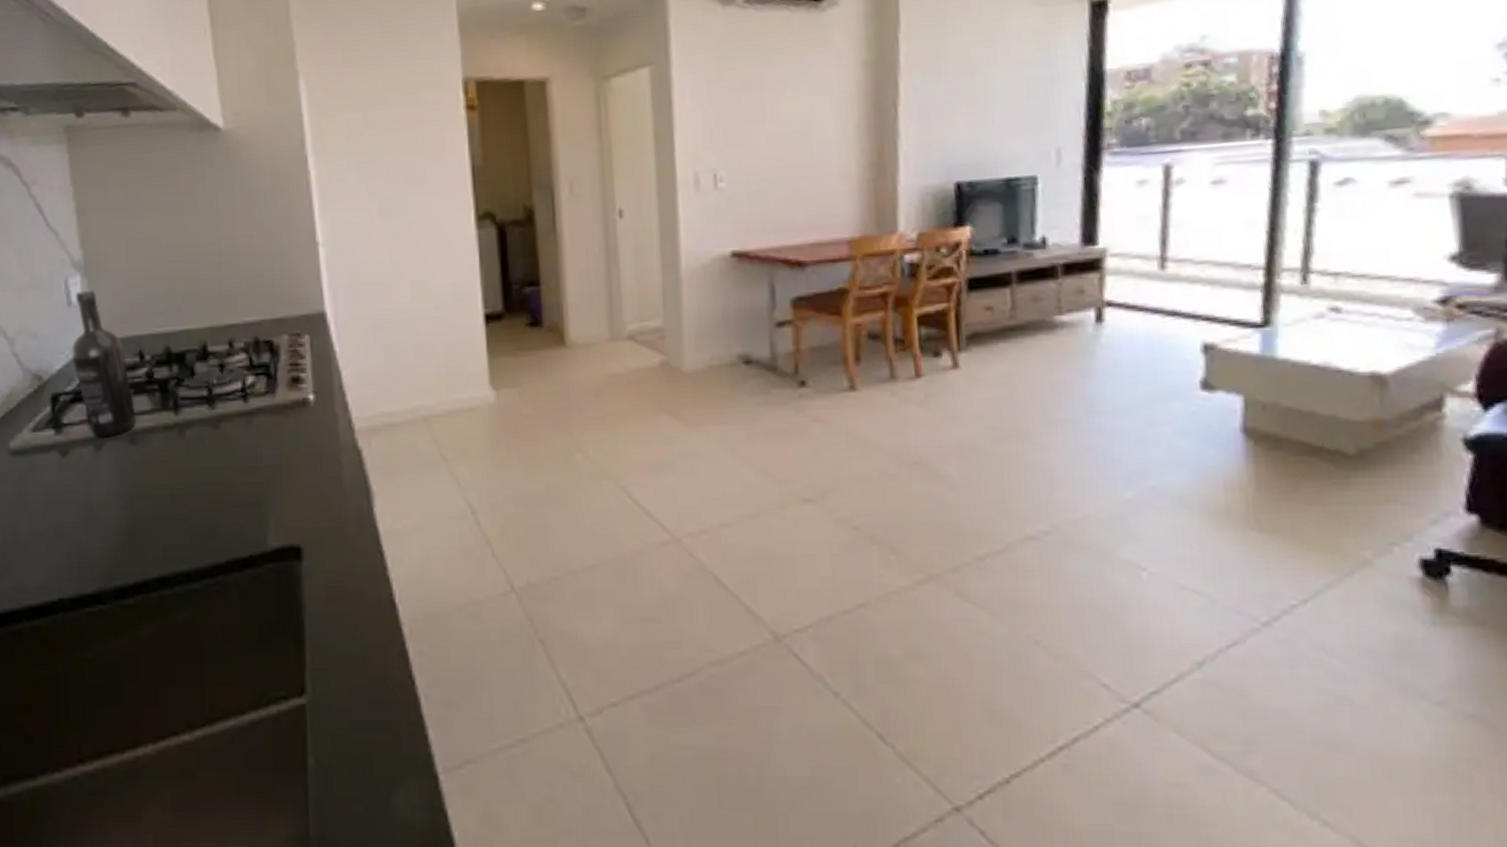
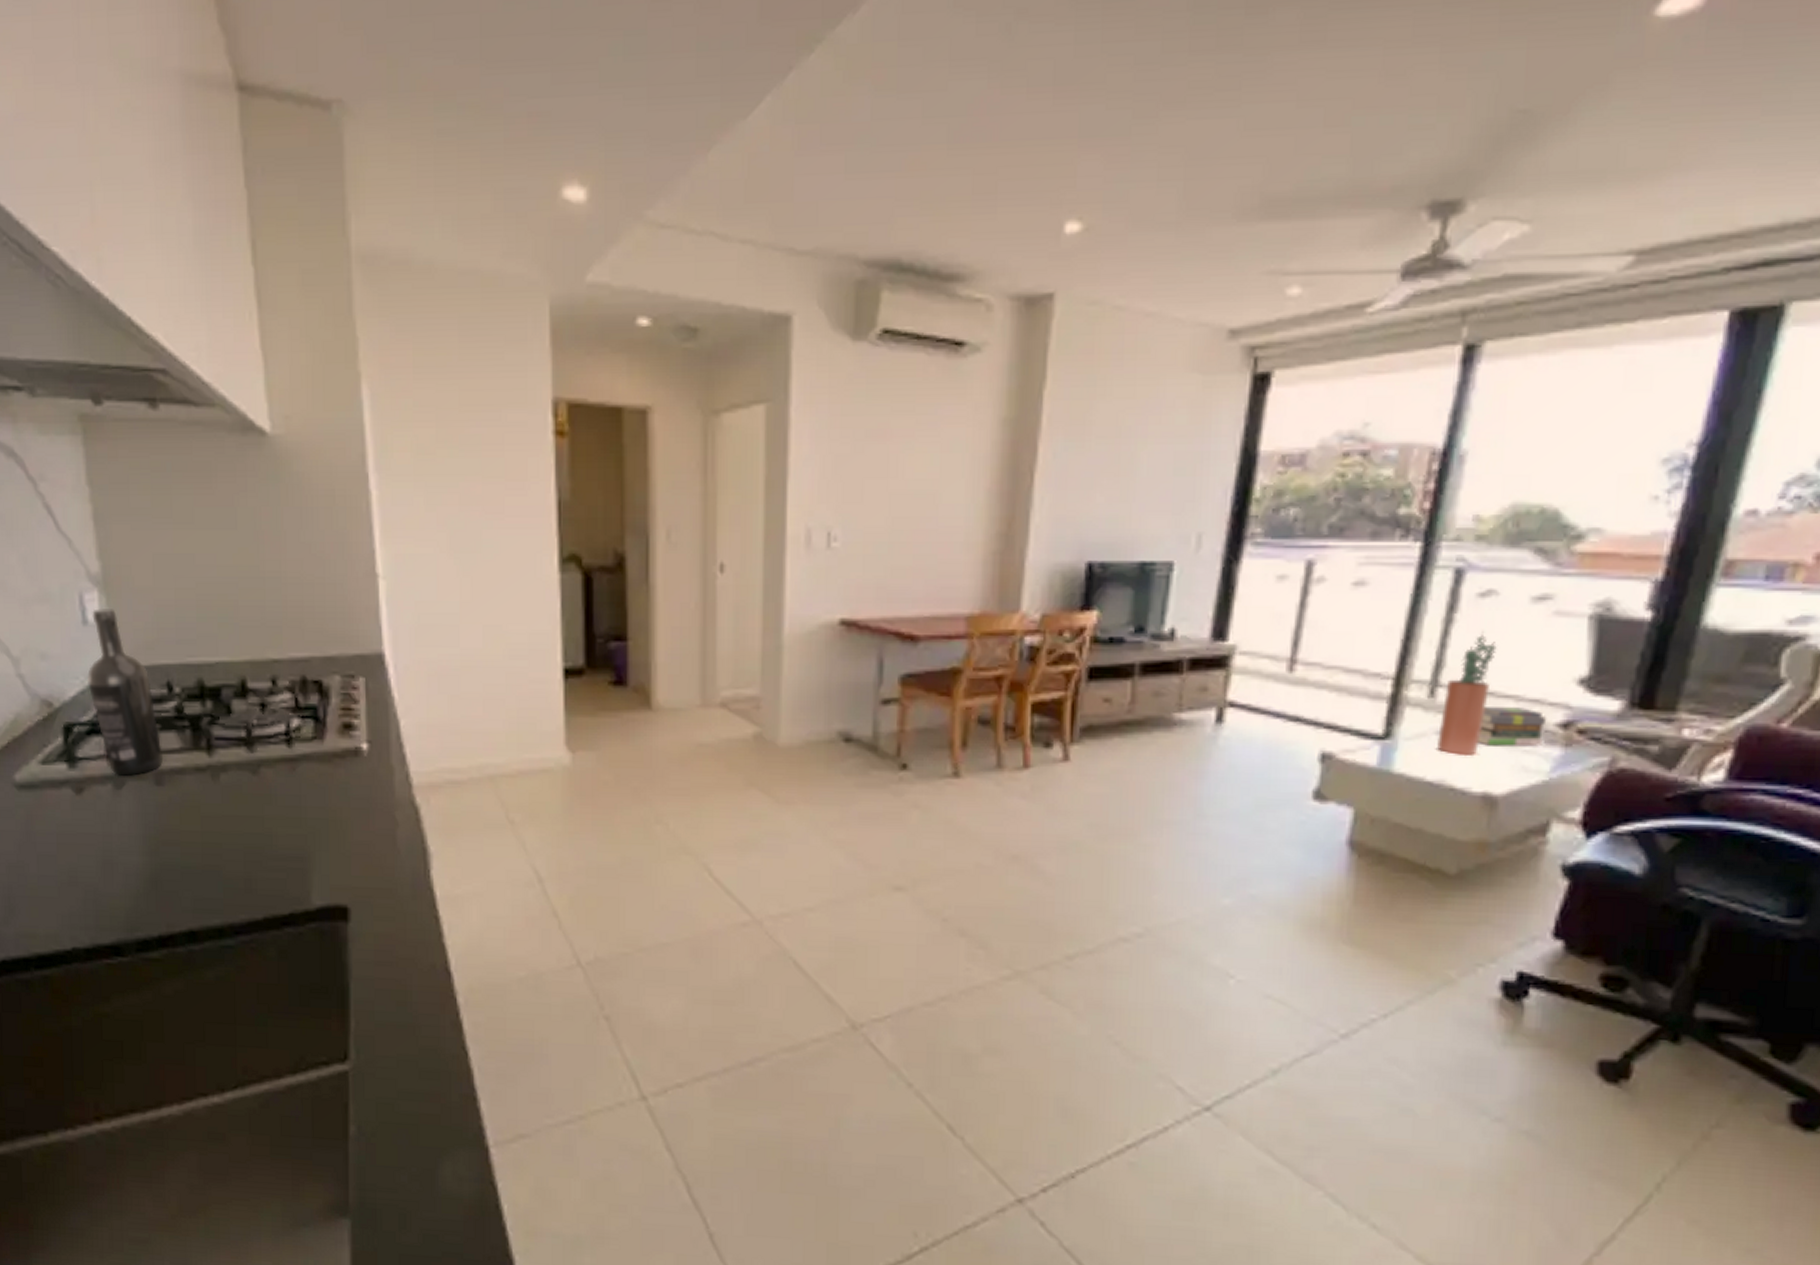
vase: none [1316,218,1363,339] -> present [1437,632,1497,757]
books: none [1357,287,1424,327] -> present [1477,705,1547,747]

